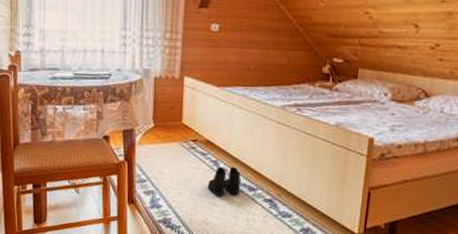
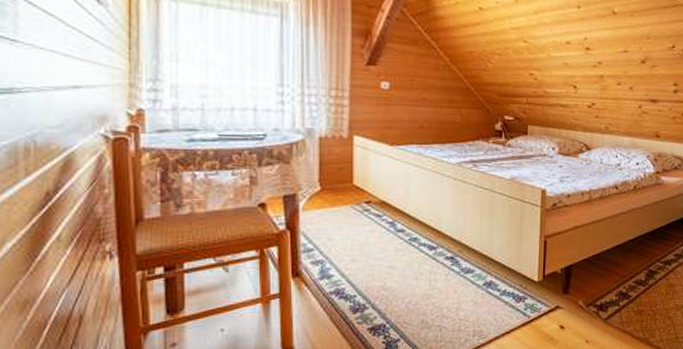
boots: present [208,166,241,195] -> none [385,227,420,258]

